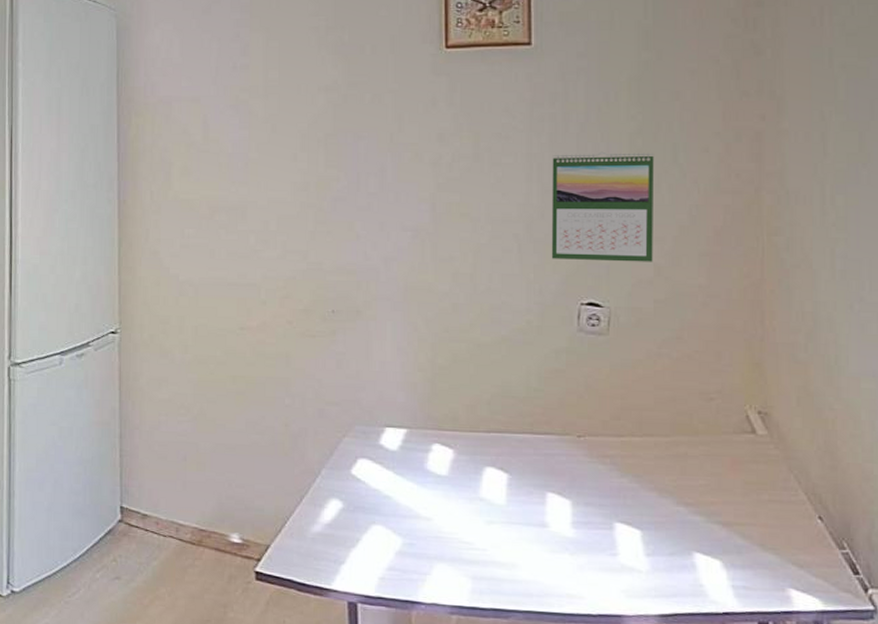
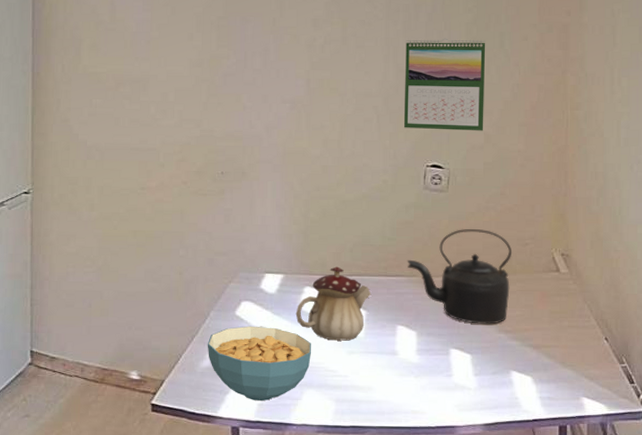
cereal bowl: none [318,487,441,575] -> present [207,326,311,402]
teapot: none [422,421,514,509] -> present [295,266,372,341]
kettle: none [558,379,693,495] -> present [407,229,512,324]

